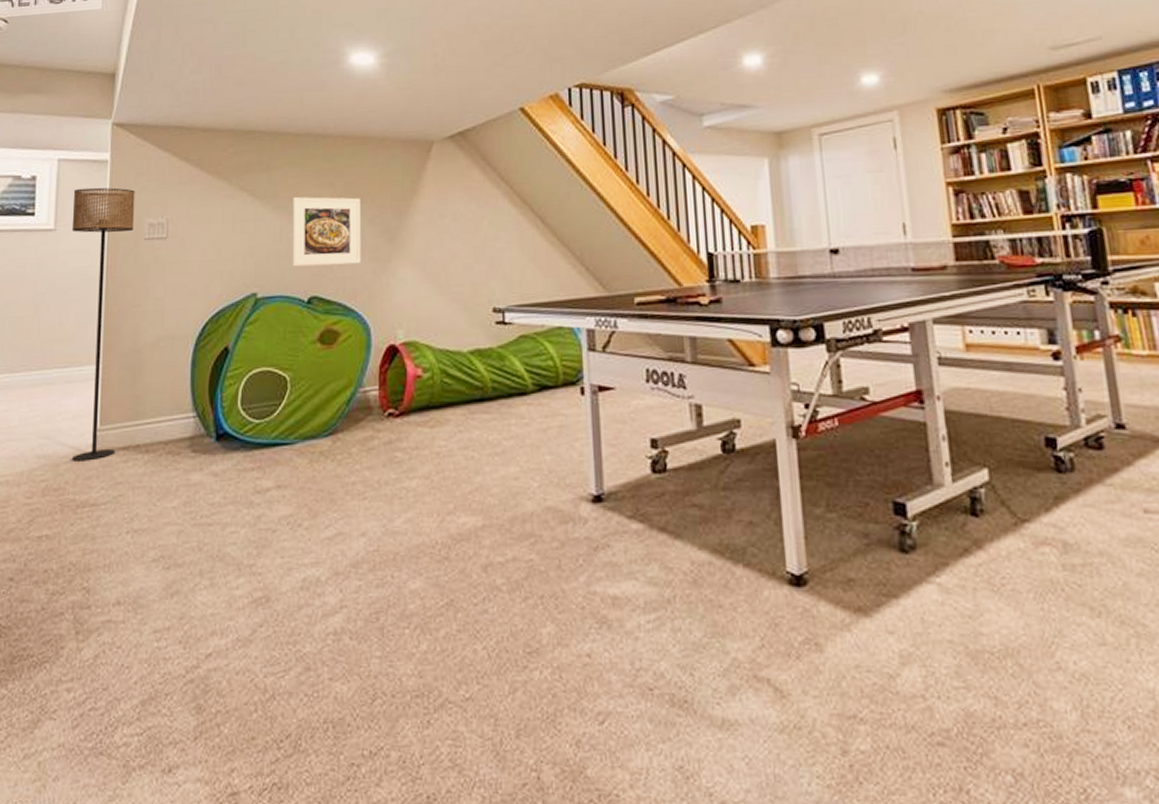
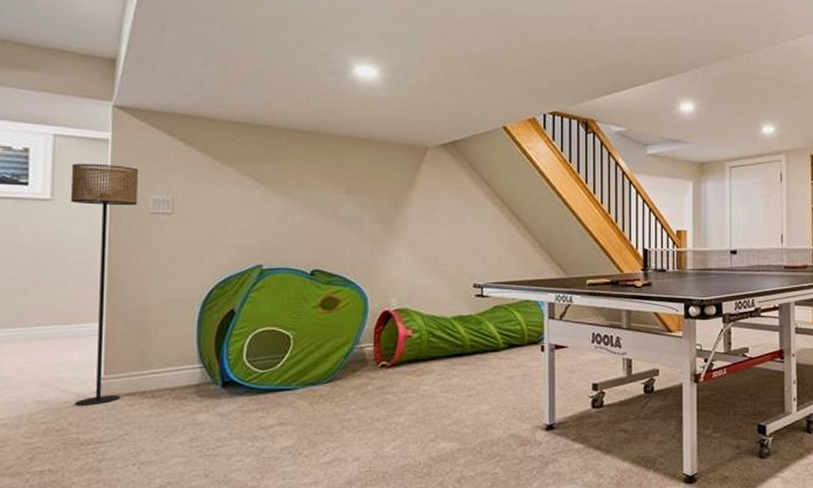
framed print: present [292,196,361,267] -> none [296,185,361,244]

